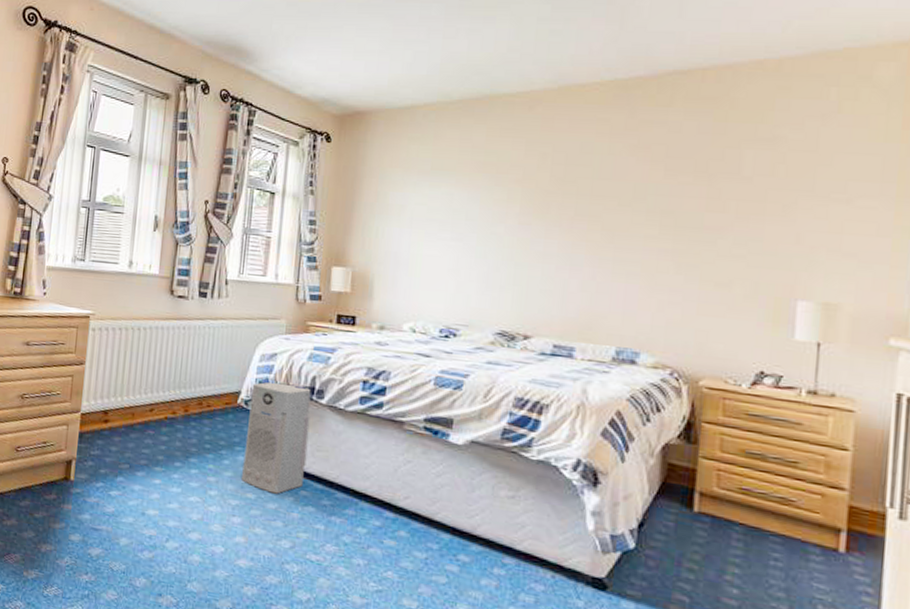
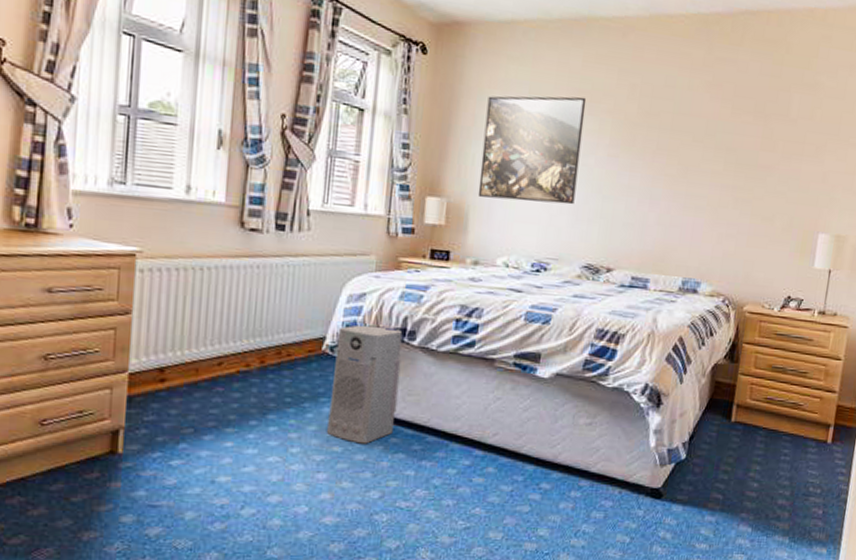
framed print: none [382,169,493,273] -> present [477,96,587,205]

